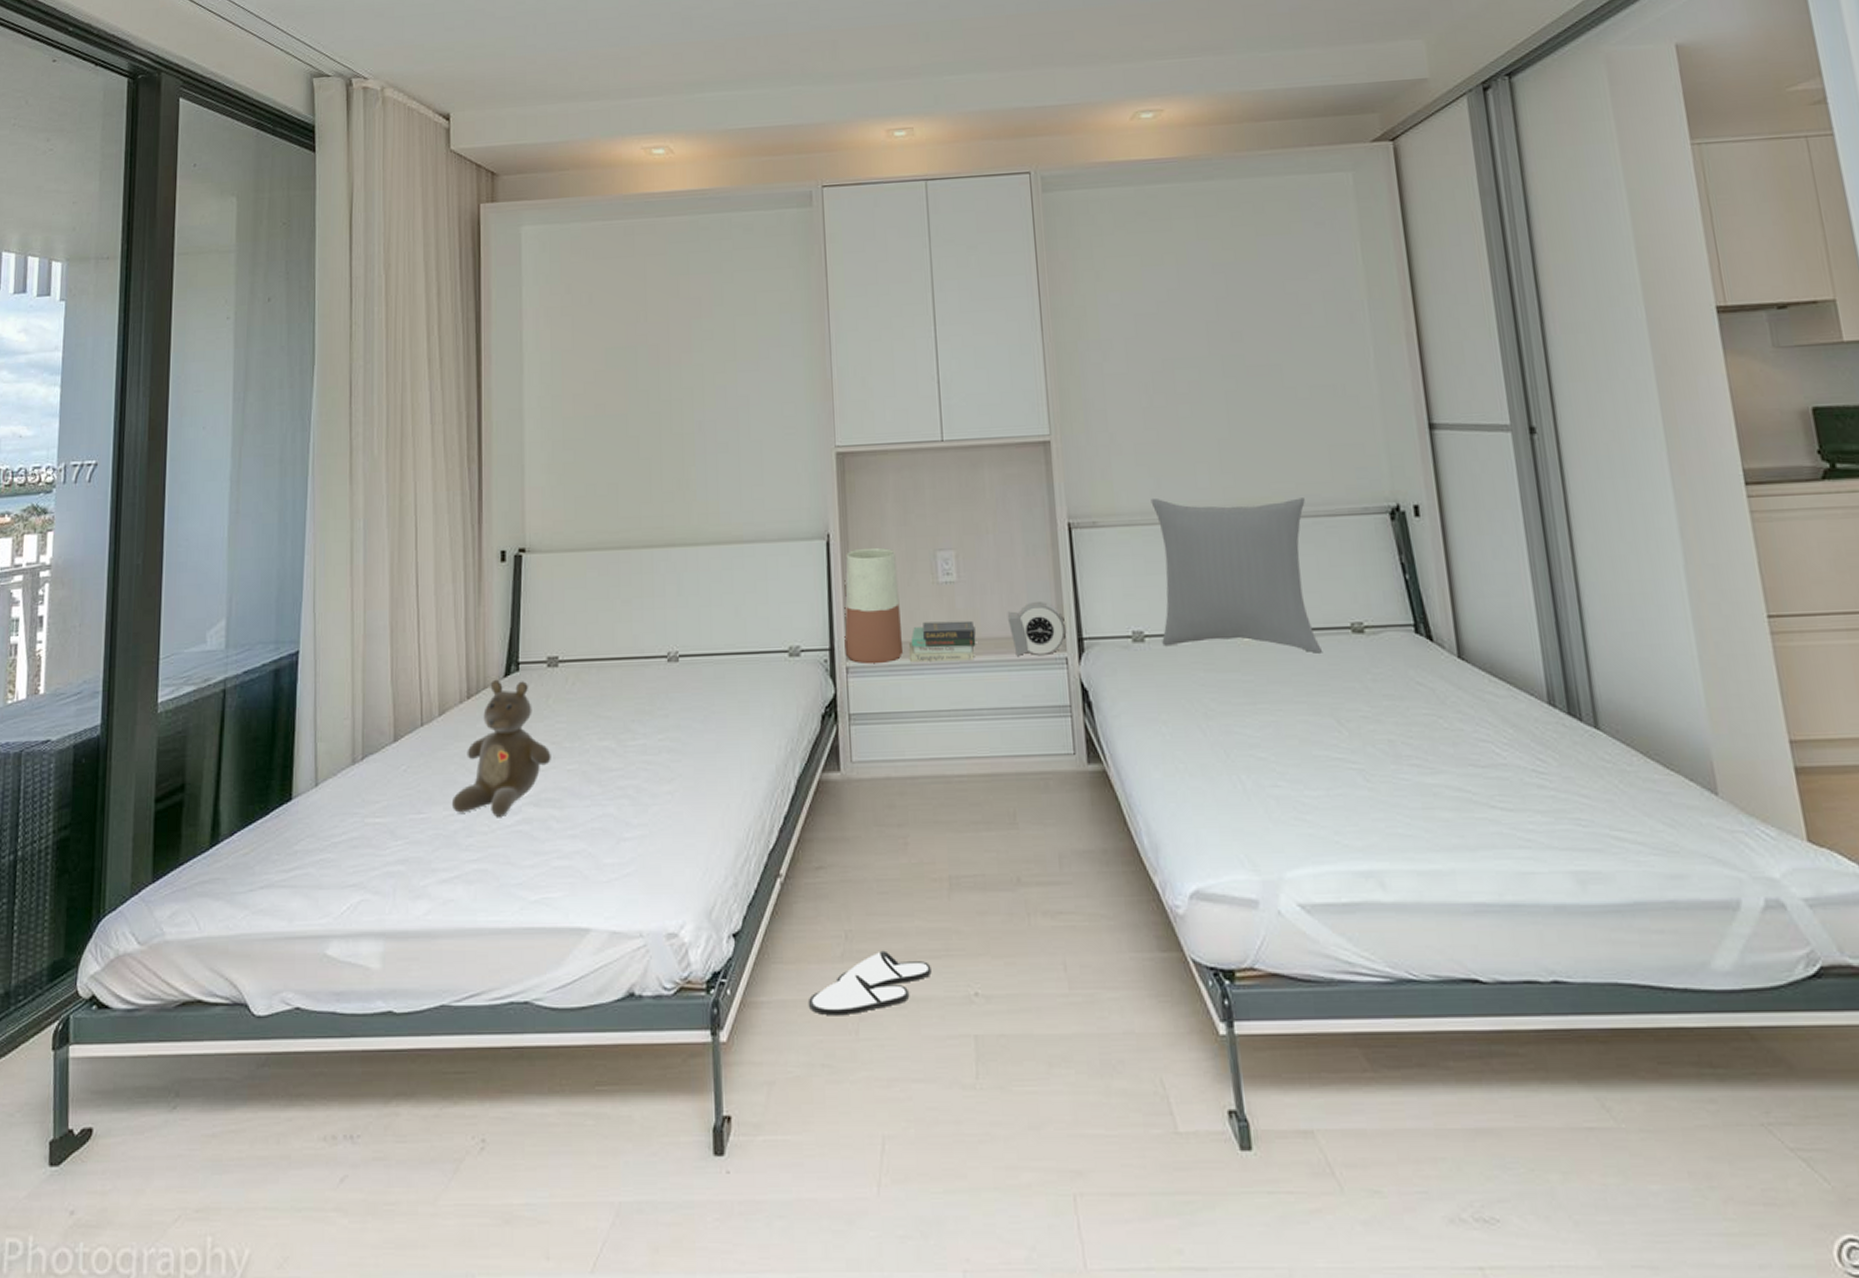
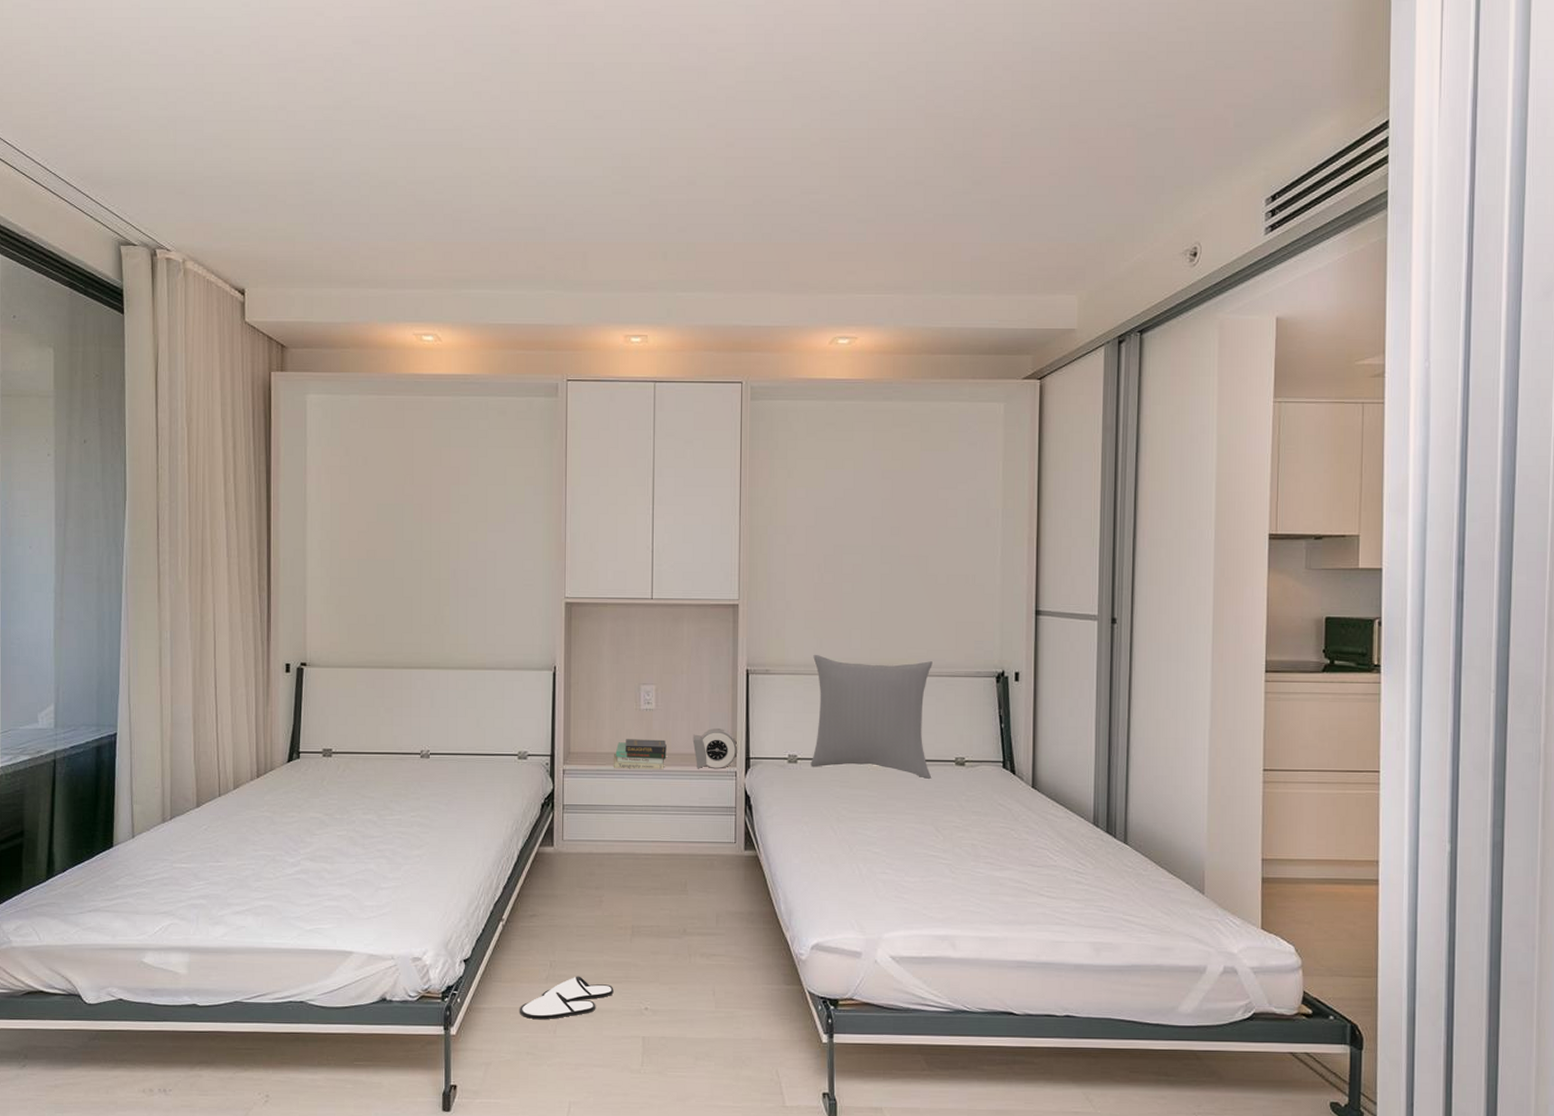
teddy bear: present [451,679,551,817] -> none [243,764,325,867]
vase: present [845,547,902,665] -> none [564,679,609,769]

